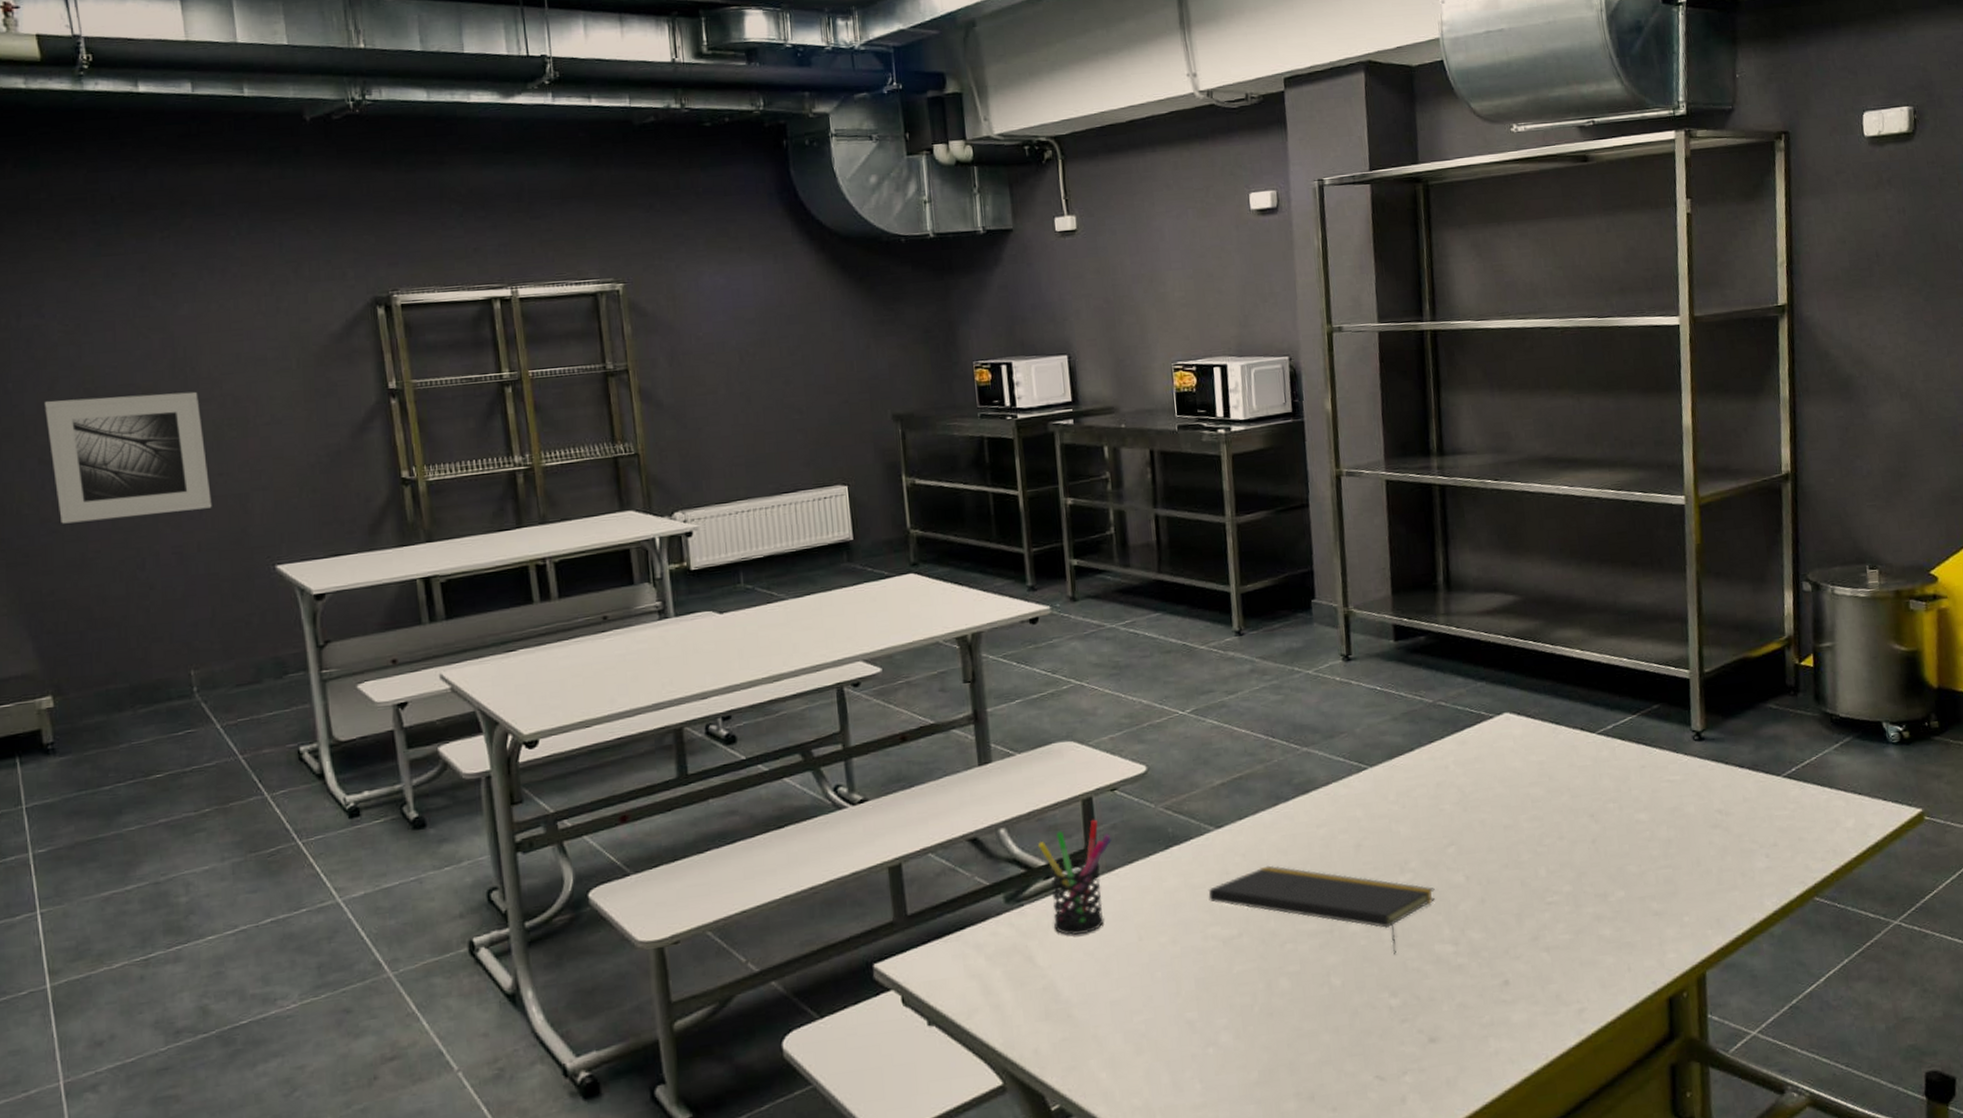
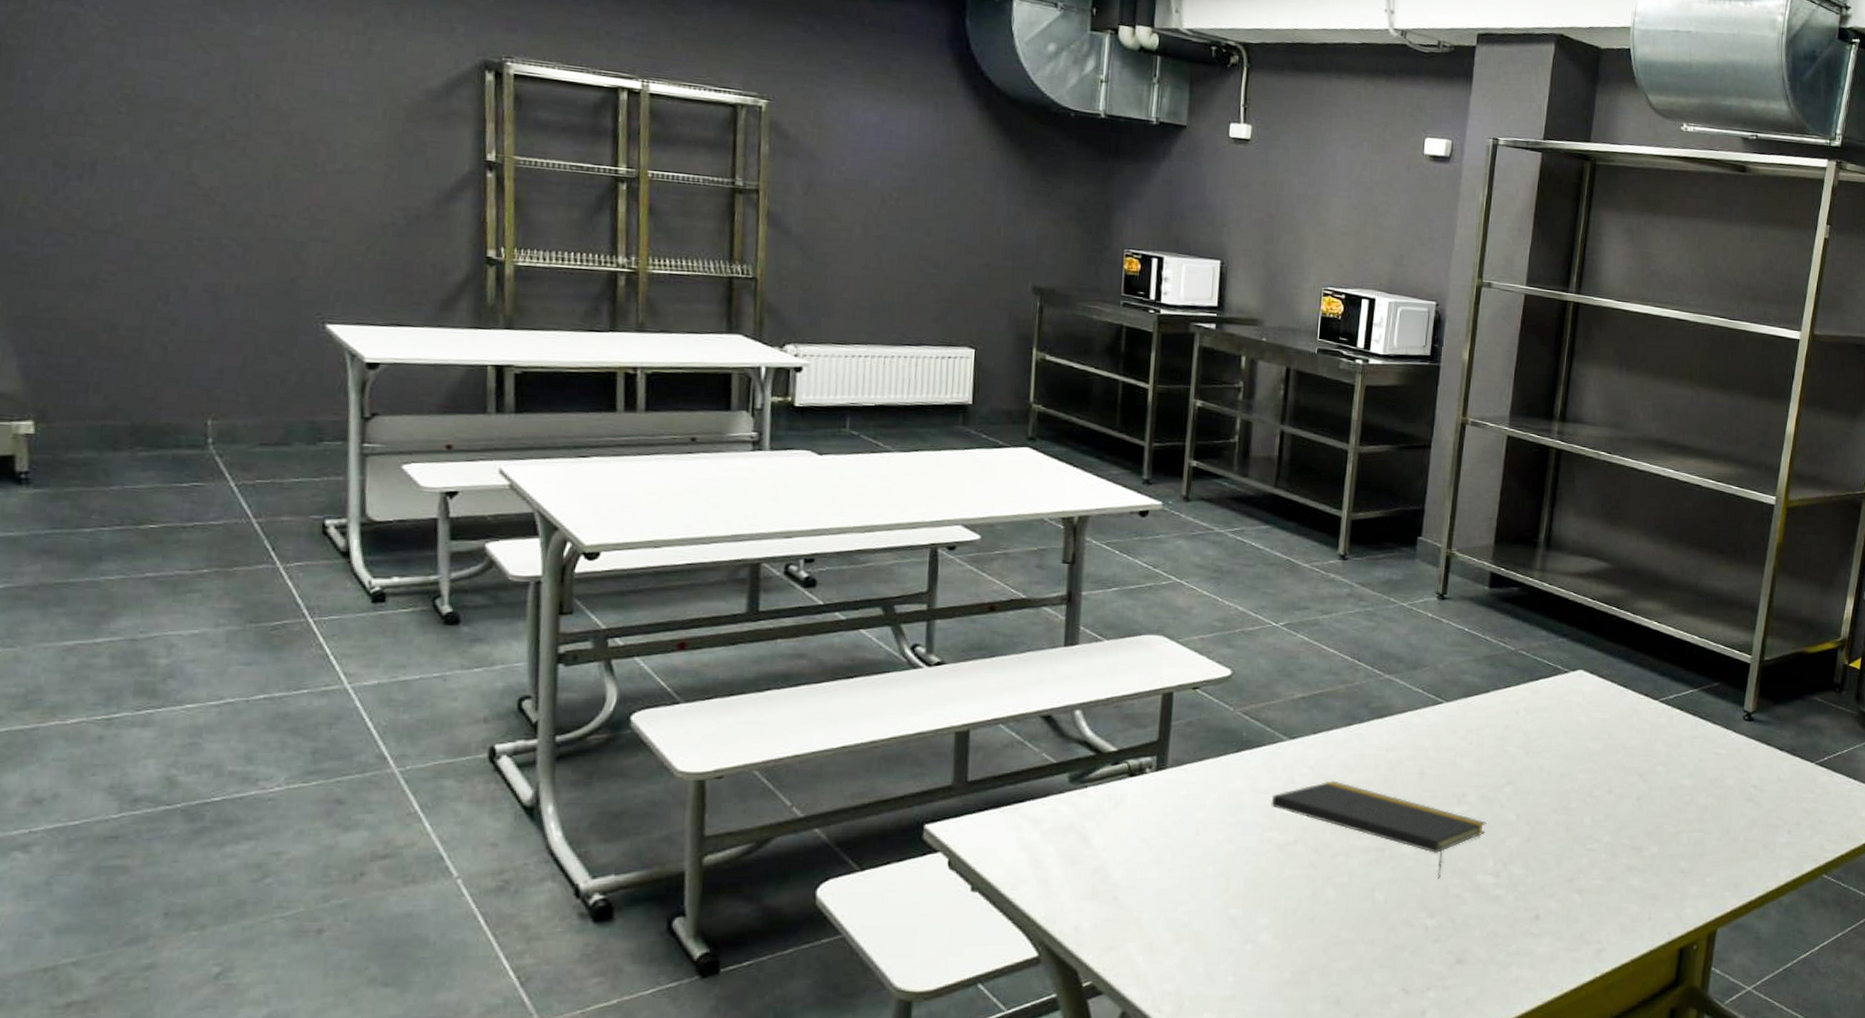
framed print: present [45,391,212,524] -> none [69,98,261,250]
pen holder: present [1037,819,1111,935] -> none [1111,713,1185,821]

